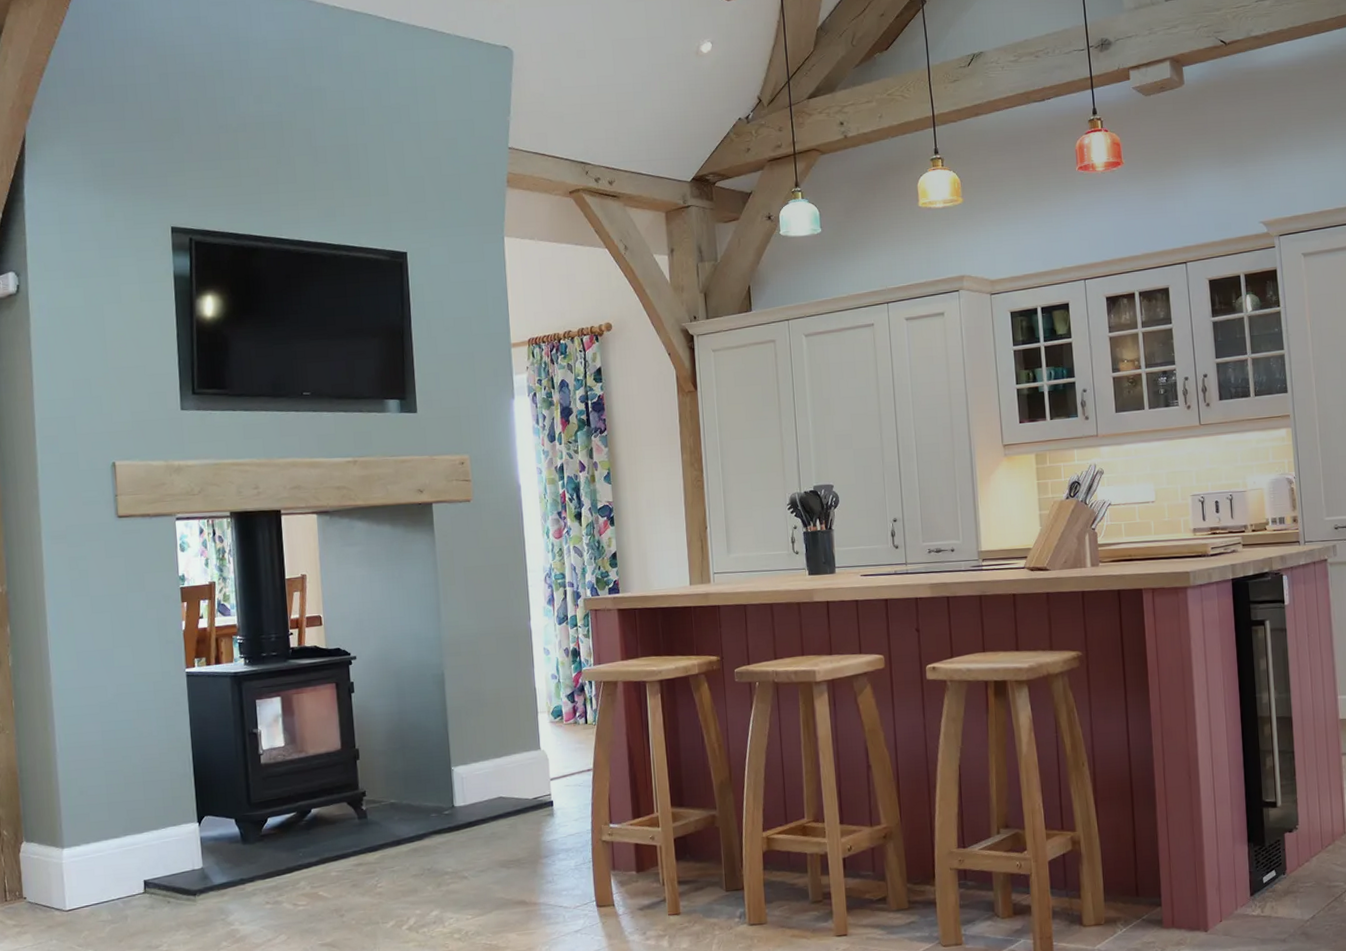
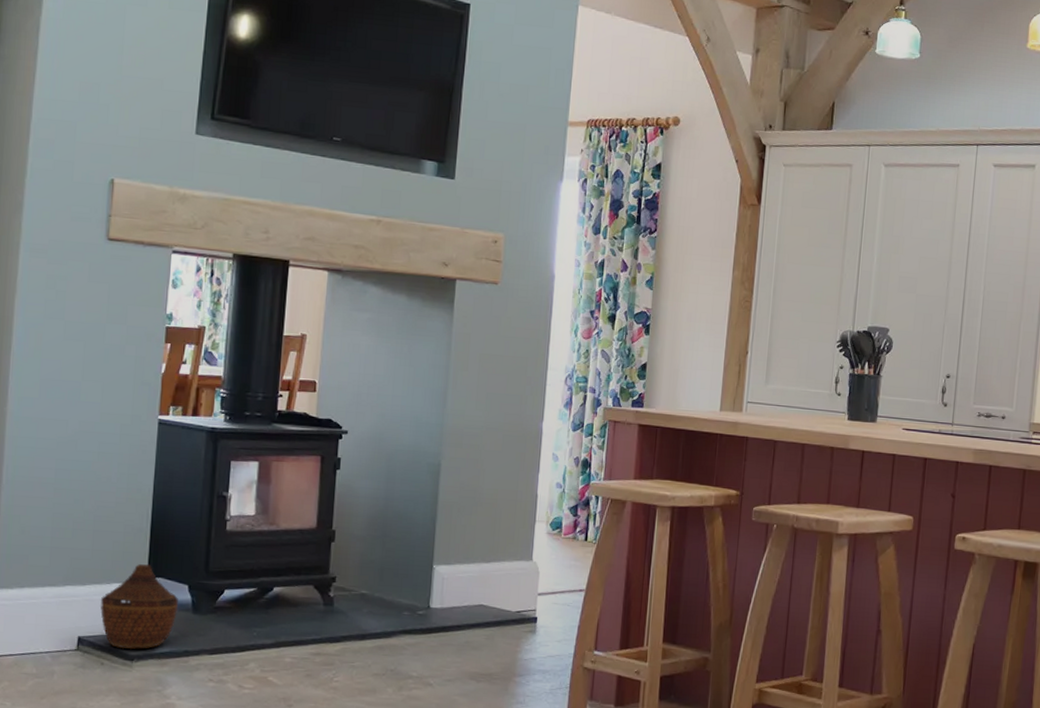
woven basket: none [159,805,229,886] -> present [100,564,178,649]

